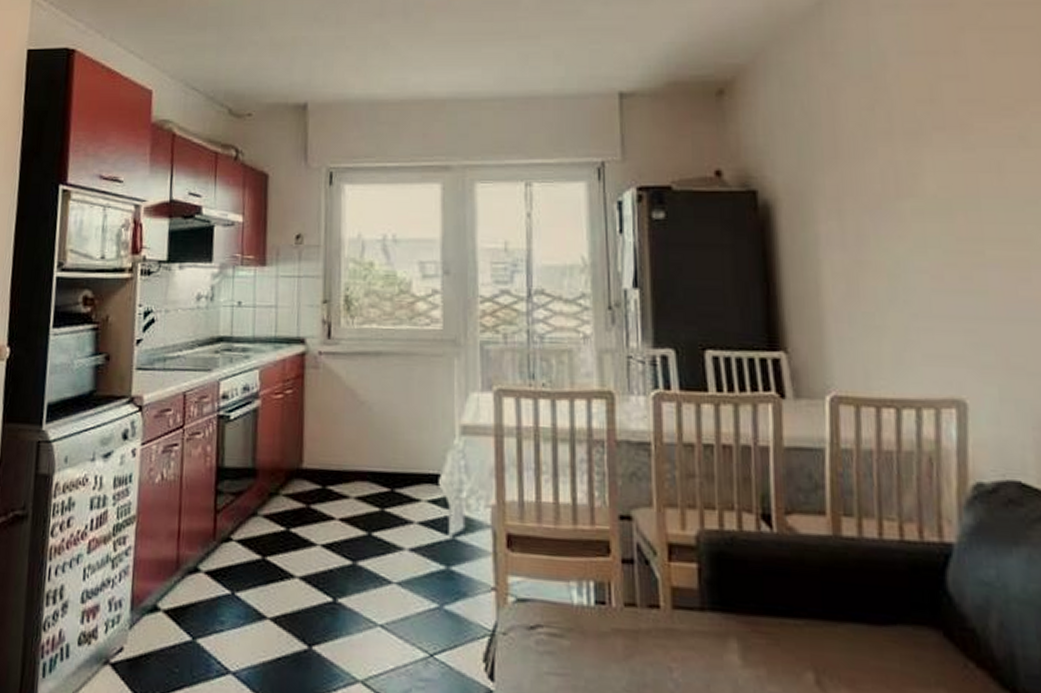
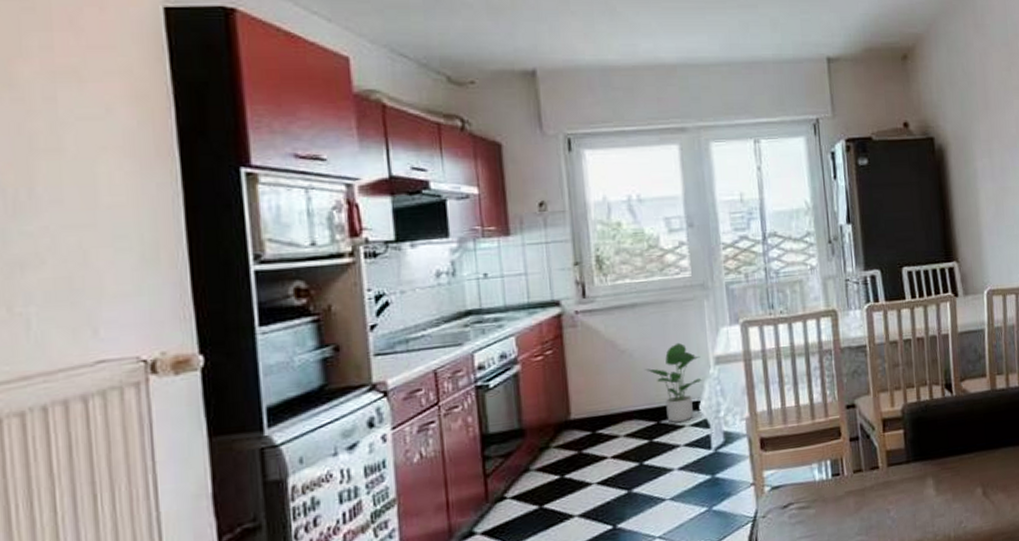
potted plant: none [383,402,445,495] -> present [645,342,702,423]

